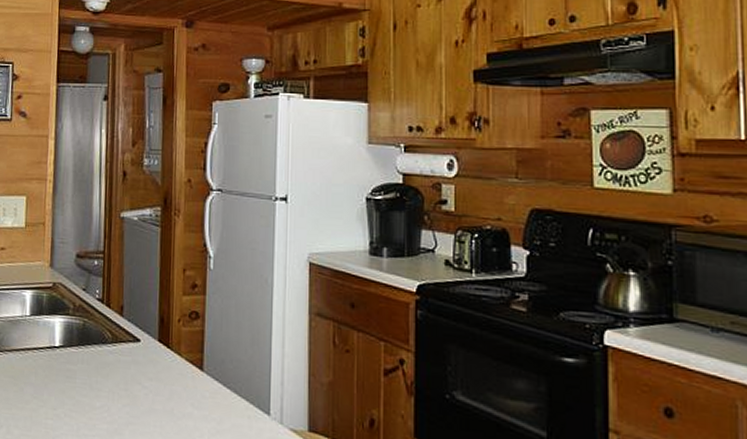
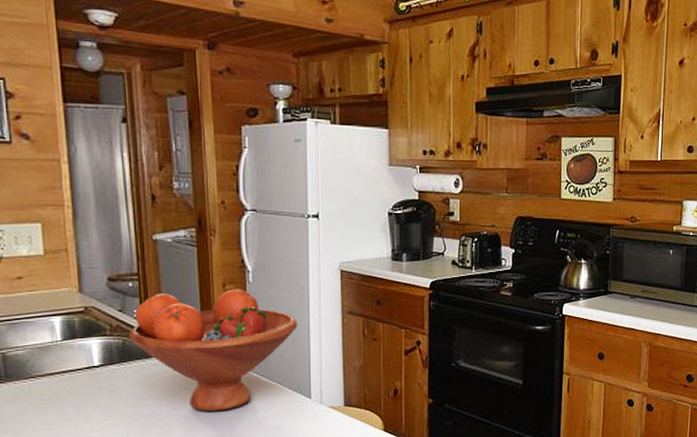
fruit bowl: none [89,274,259,416] -> present [128,289,298,412]

